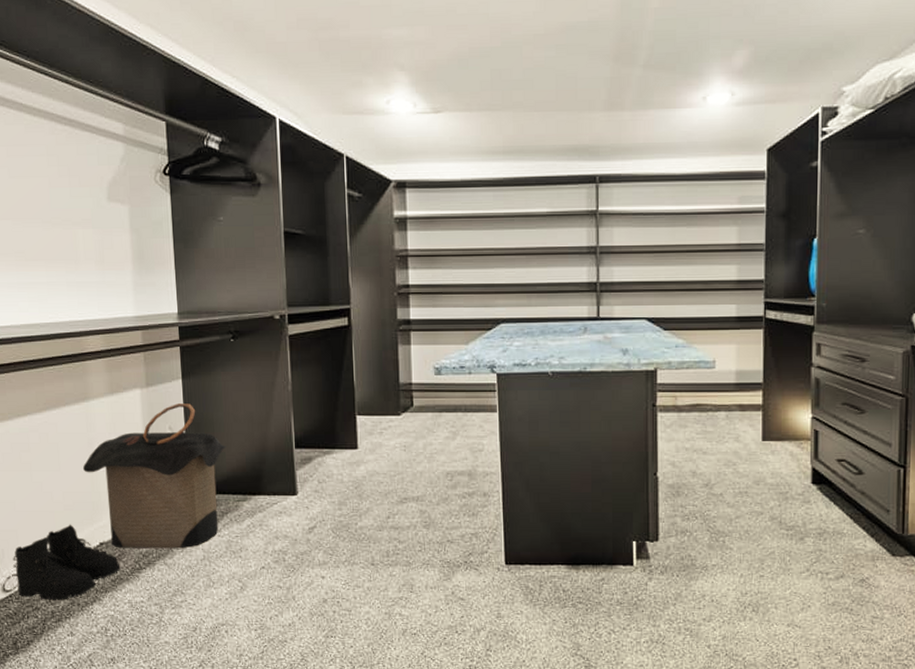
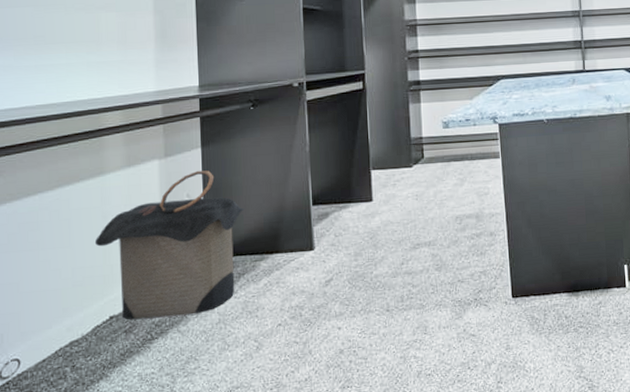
boots: present [12,524,121,600] -> none [12,300,131,383]

